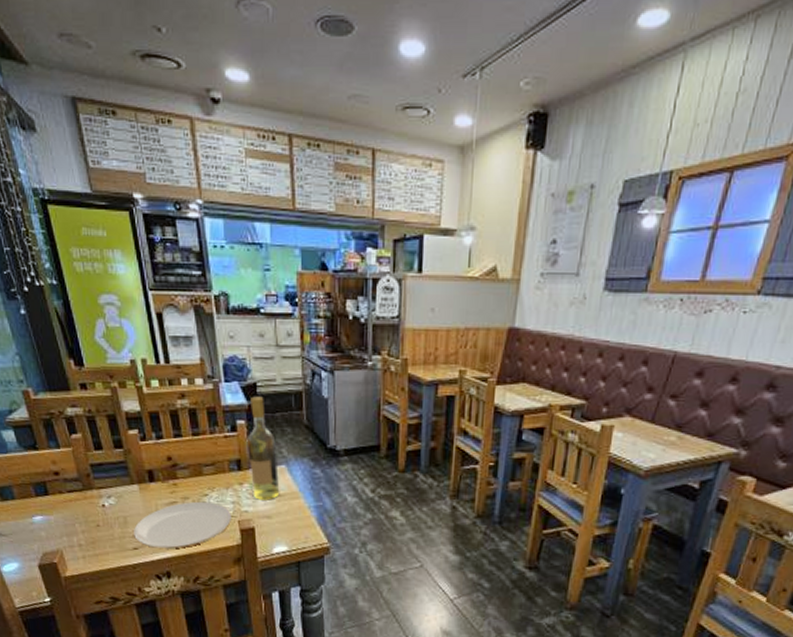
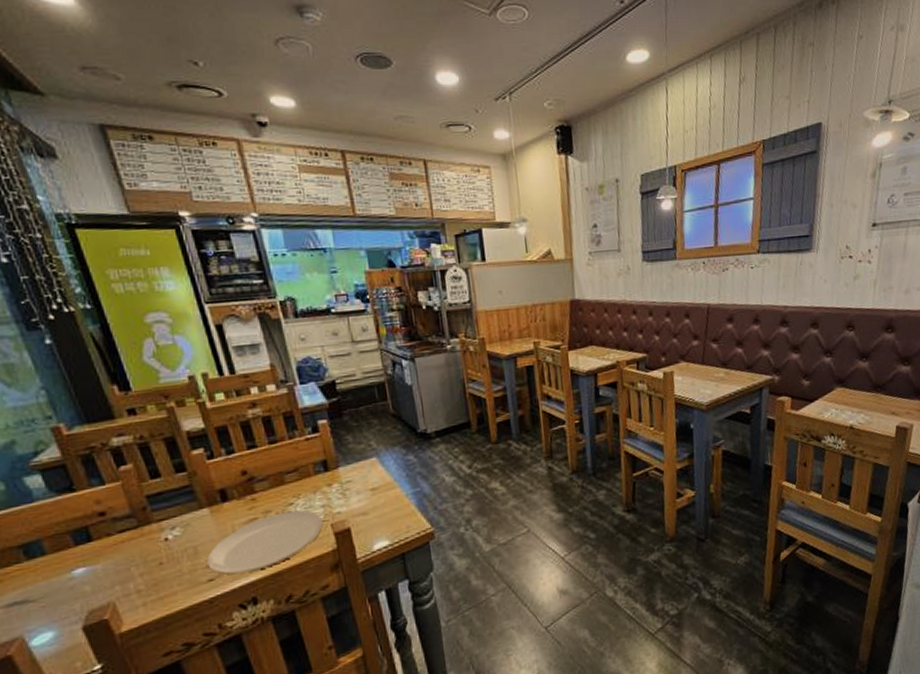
bottle: present [248,396,280,500] -> none [330,393,374,498]

